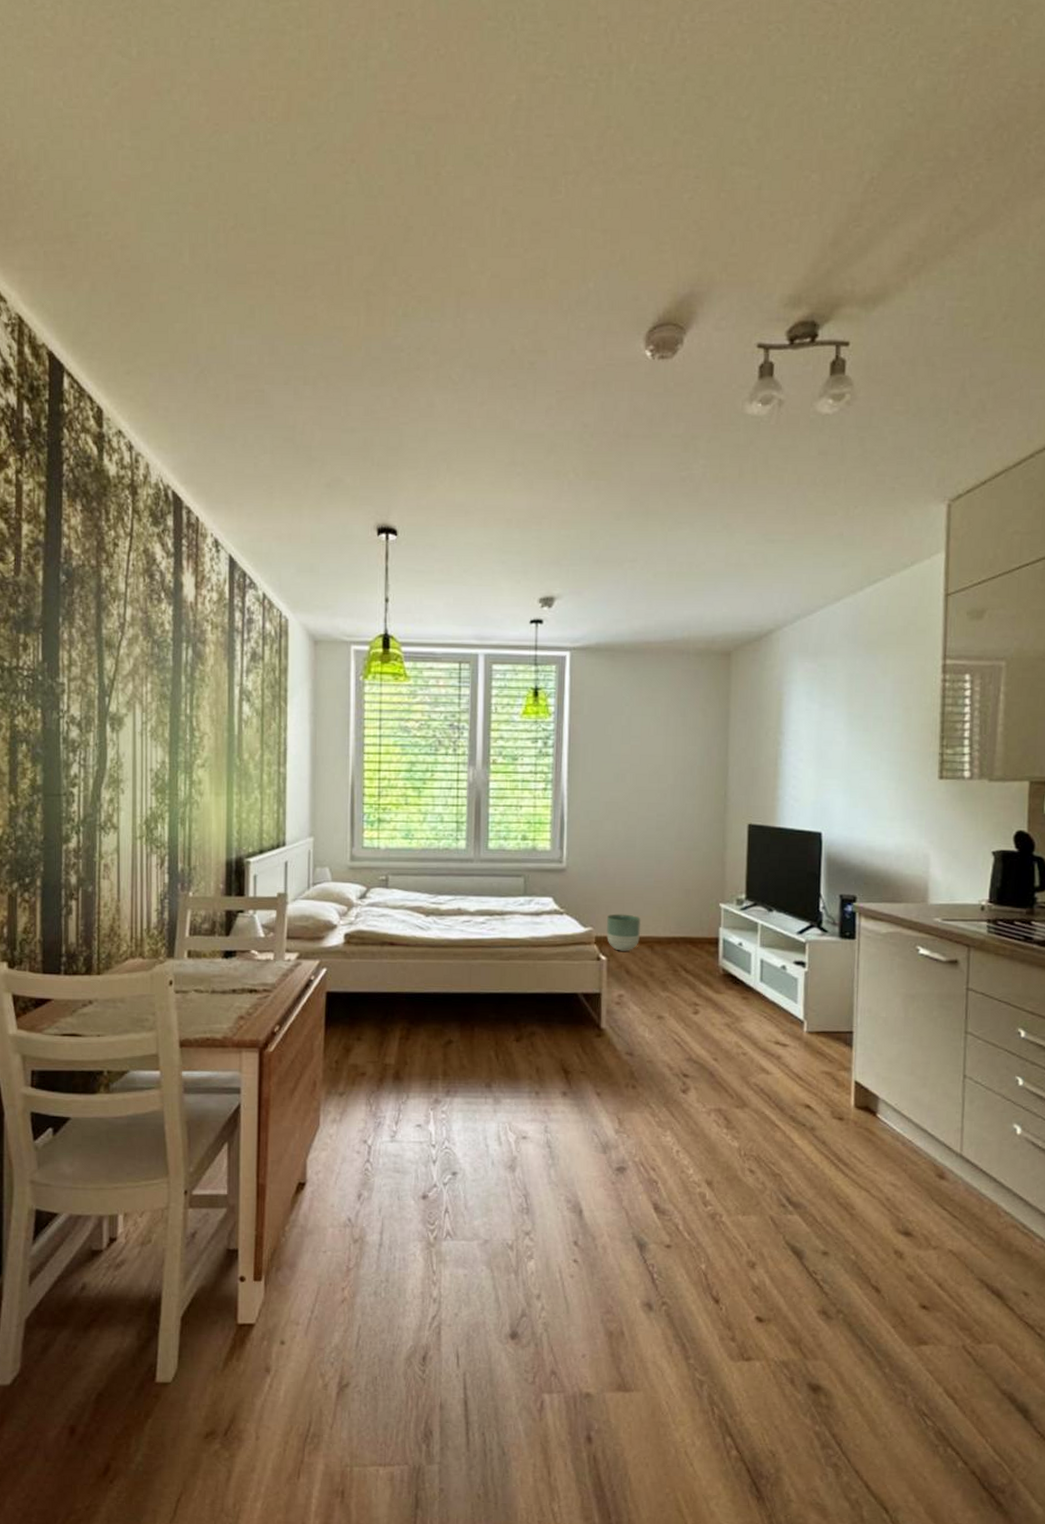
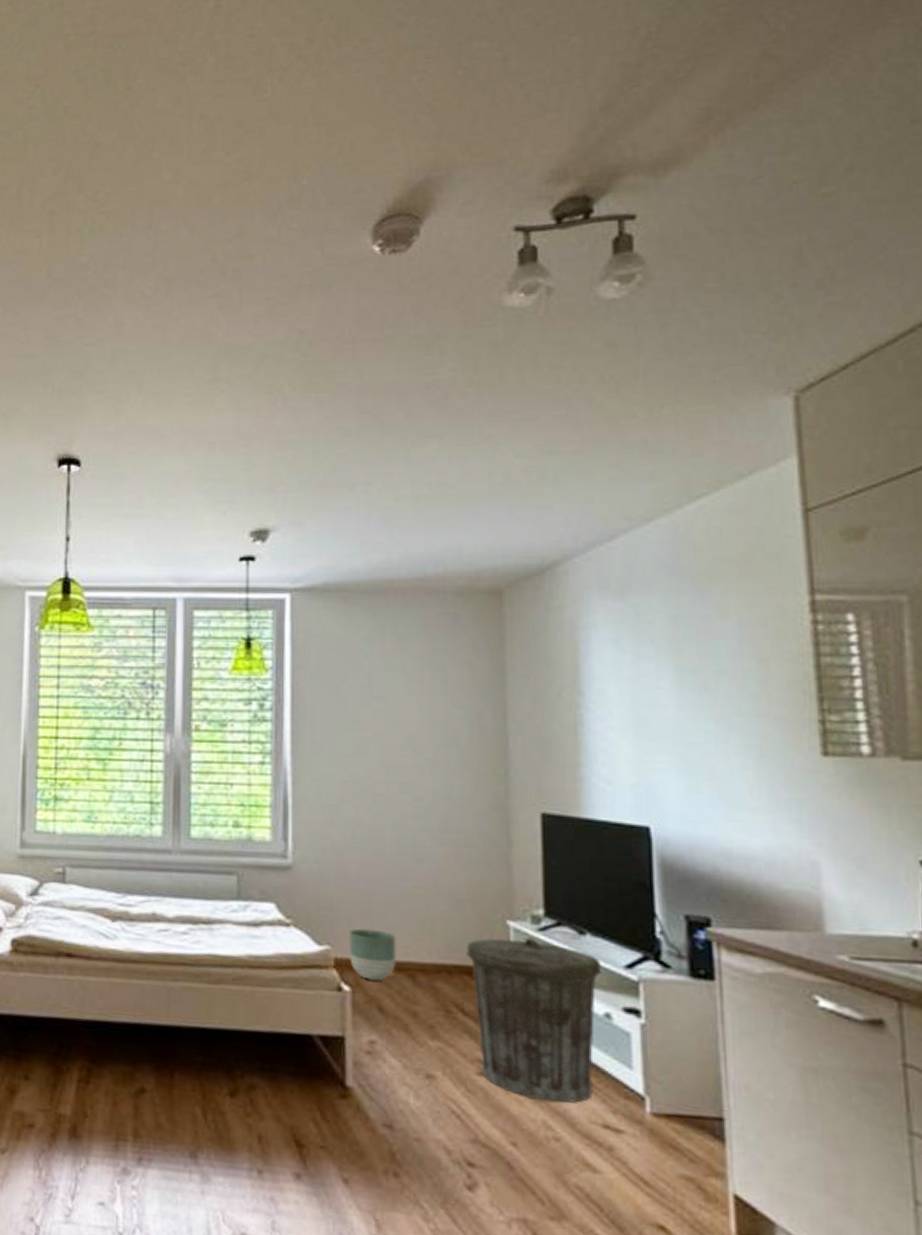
trash can: none [690,915,782,1030] -> present [466,937,602,1104]

